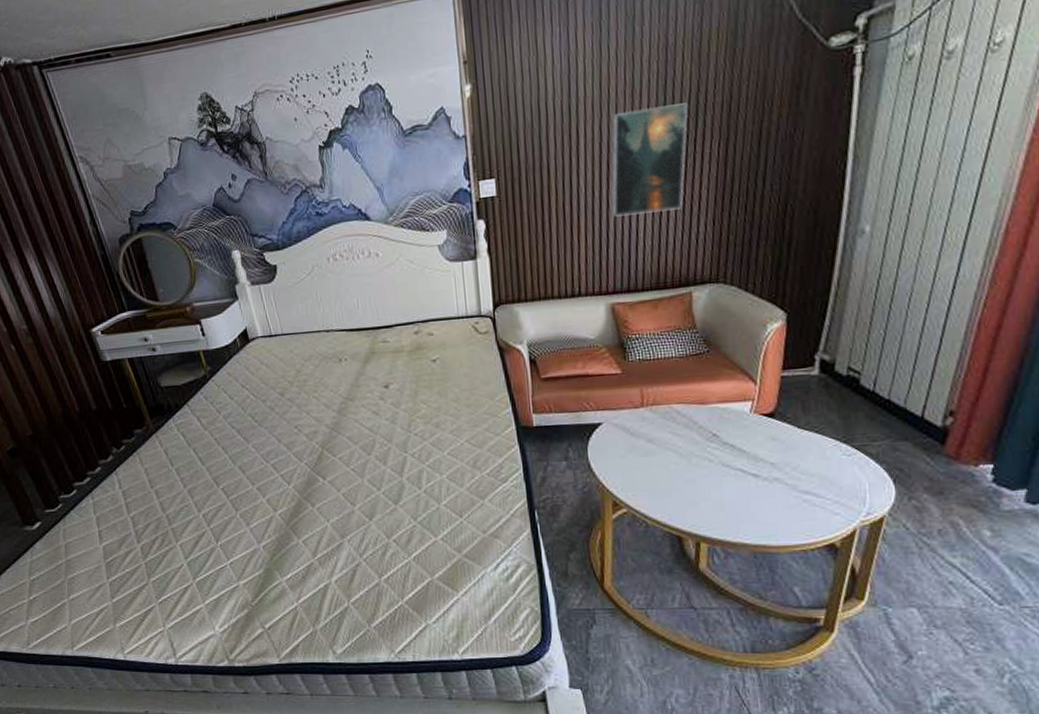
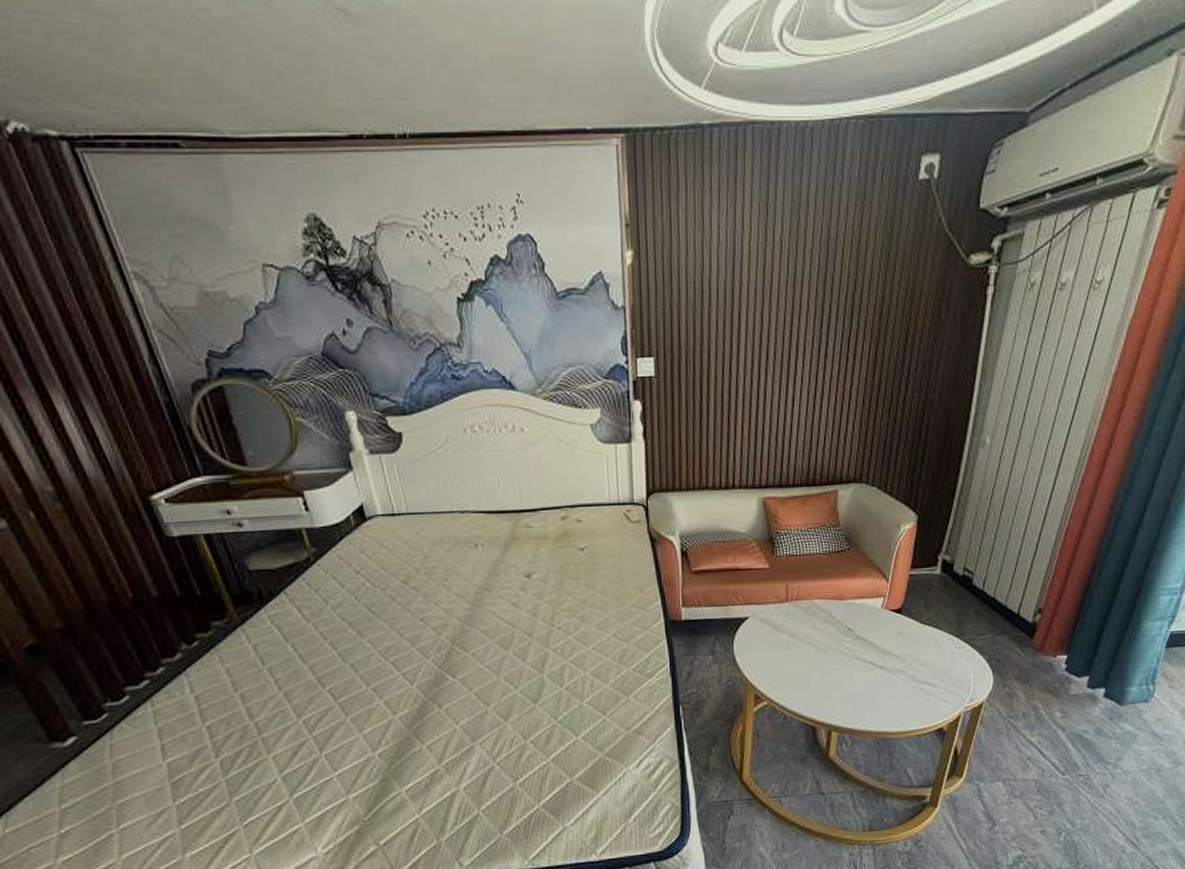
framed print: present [612,102,688,217] -> none [769,301,844,410]

